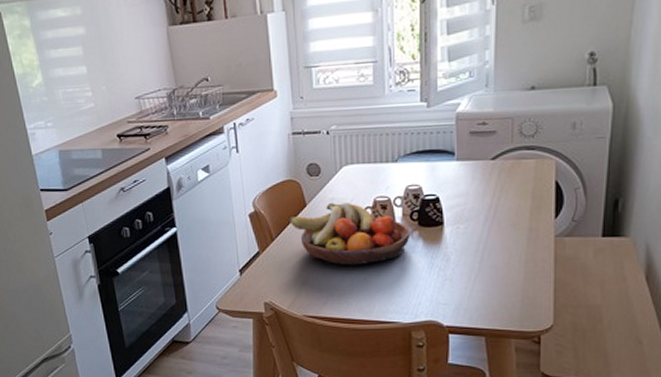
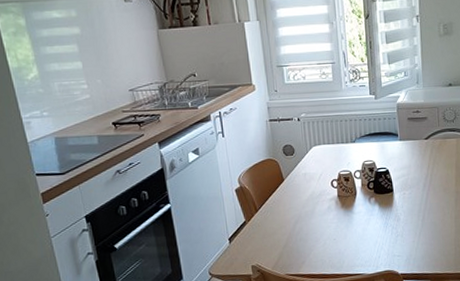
fruit bowl: present [290,201,411,266] -> none [270,176,369,229]

